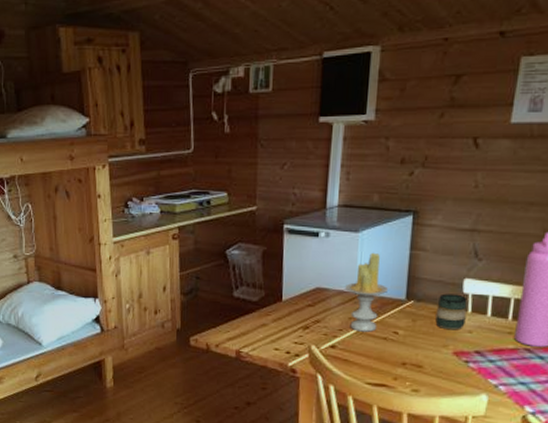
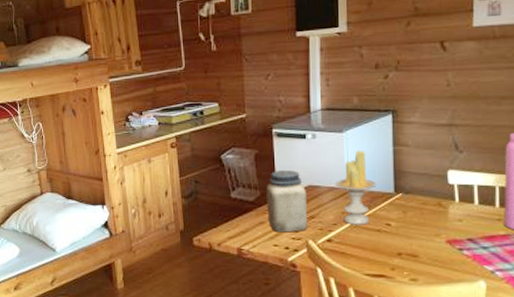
jar: none [270,270,315,337] -> present [266,170,308,233]
mug: present [435,293,468,330] -> none [425,185,454,220]

